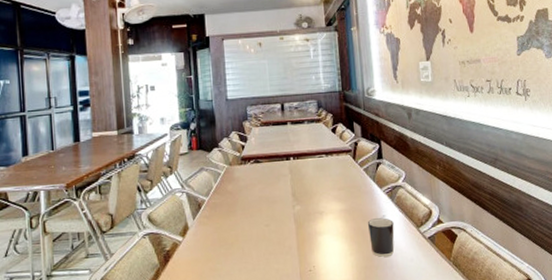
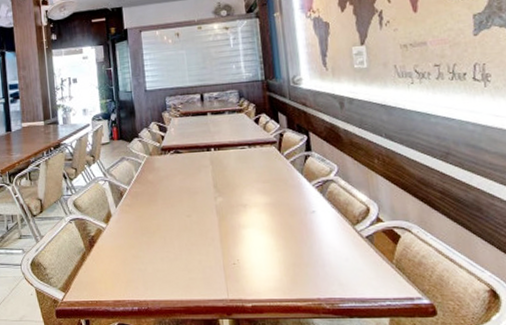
mug: present [367,218,395,257] -> none [295,213,327,254]

